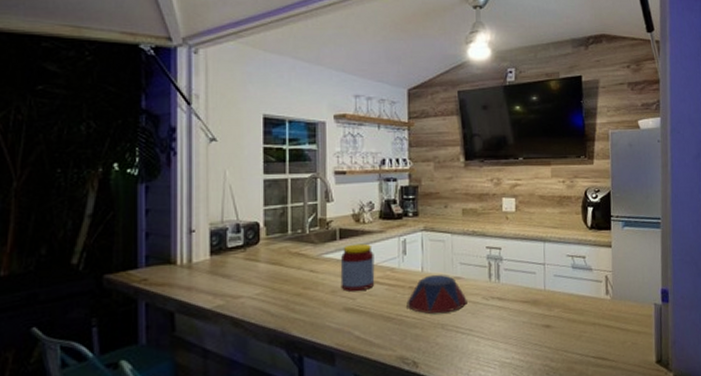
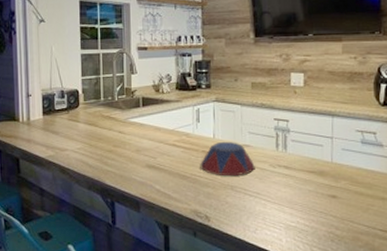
jar: present [340,243,375,292] -> none [143,111,173,151]

